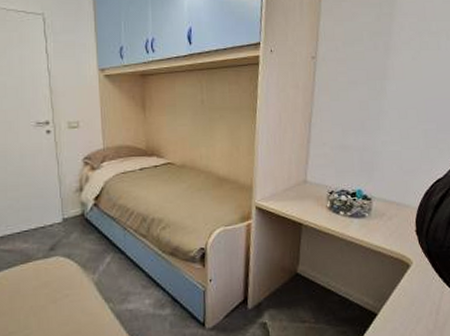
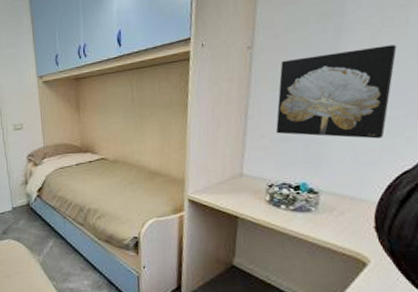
wall art: none [336,66,431,150] -> present [276,44,397,139]

